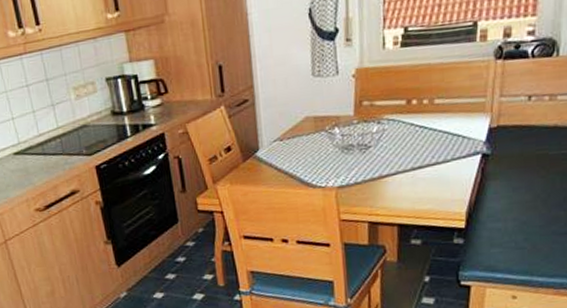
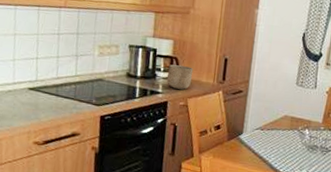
bowl: none [156,86,186,116] -> present [166,64,194,90]

